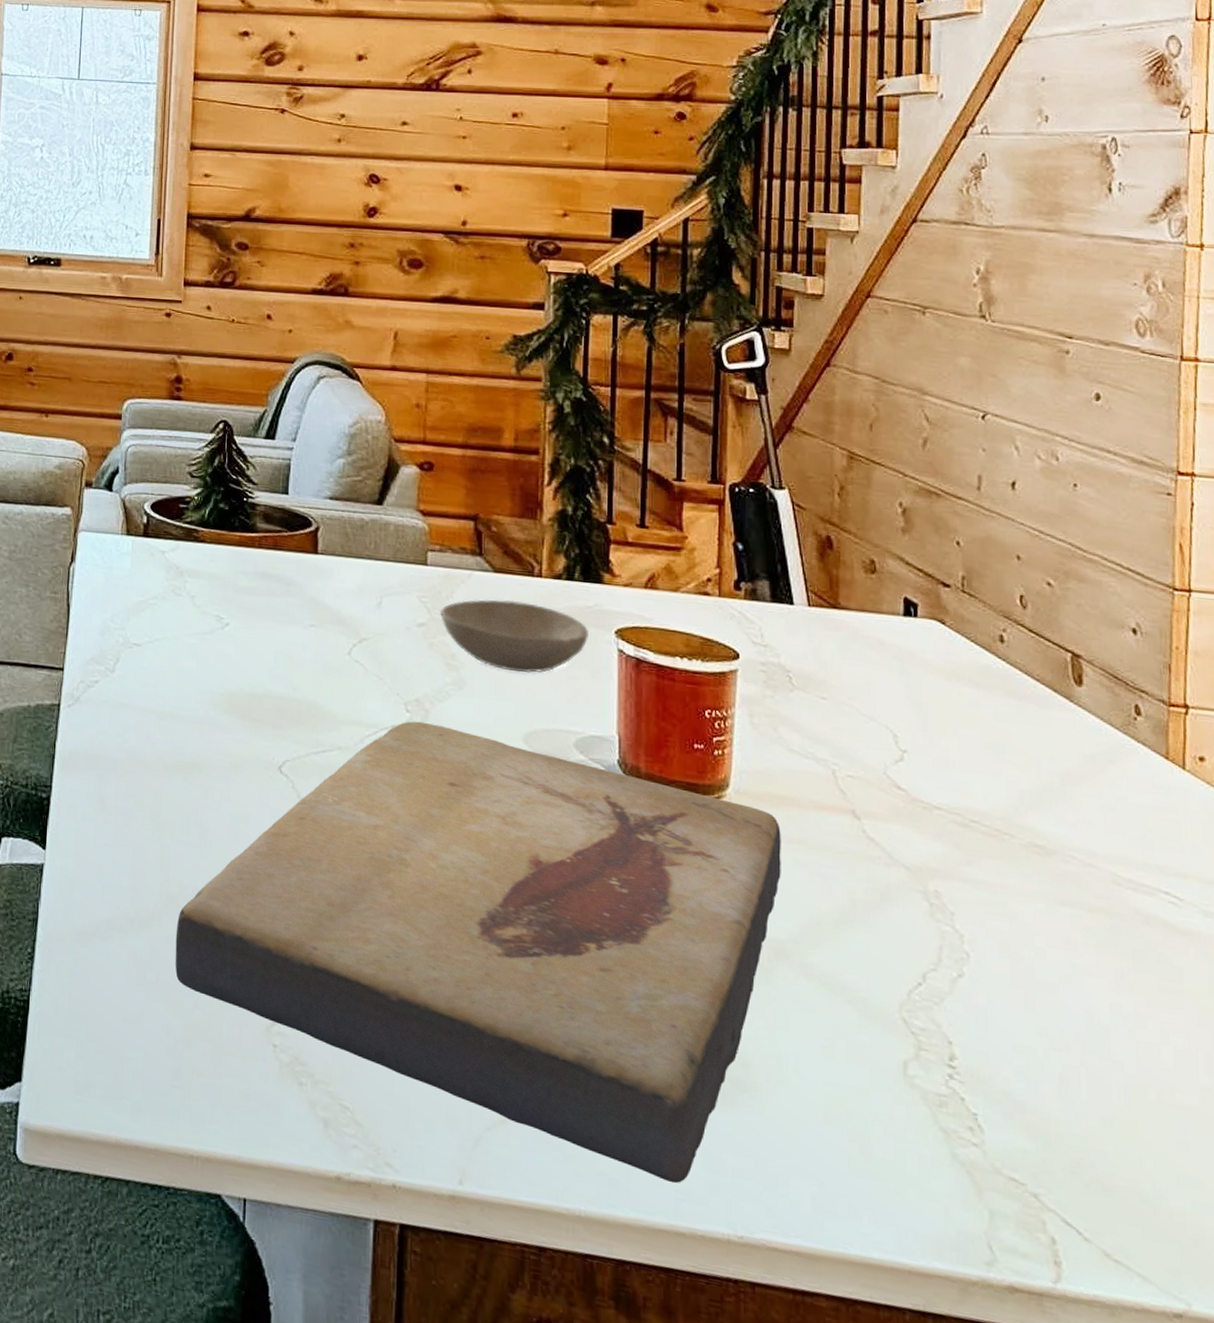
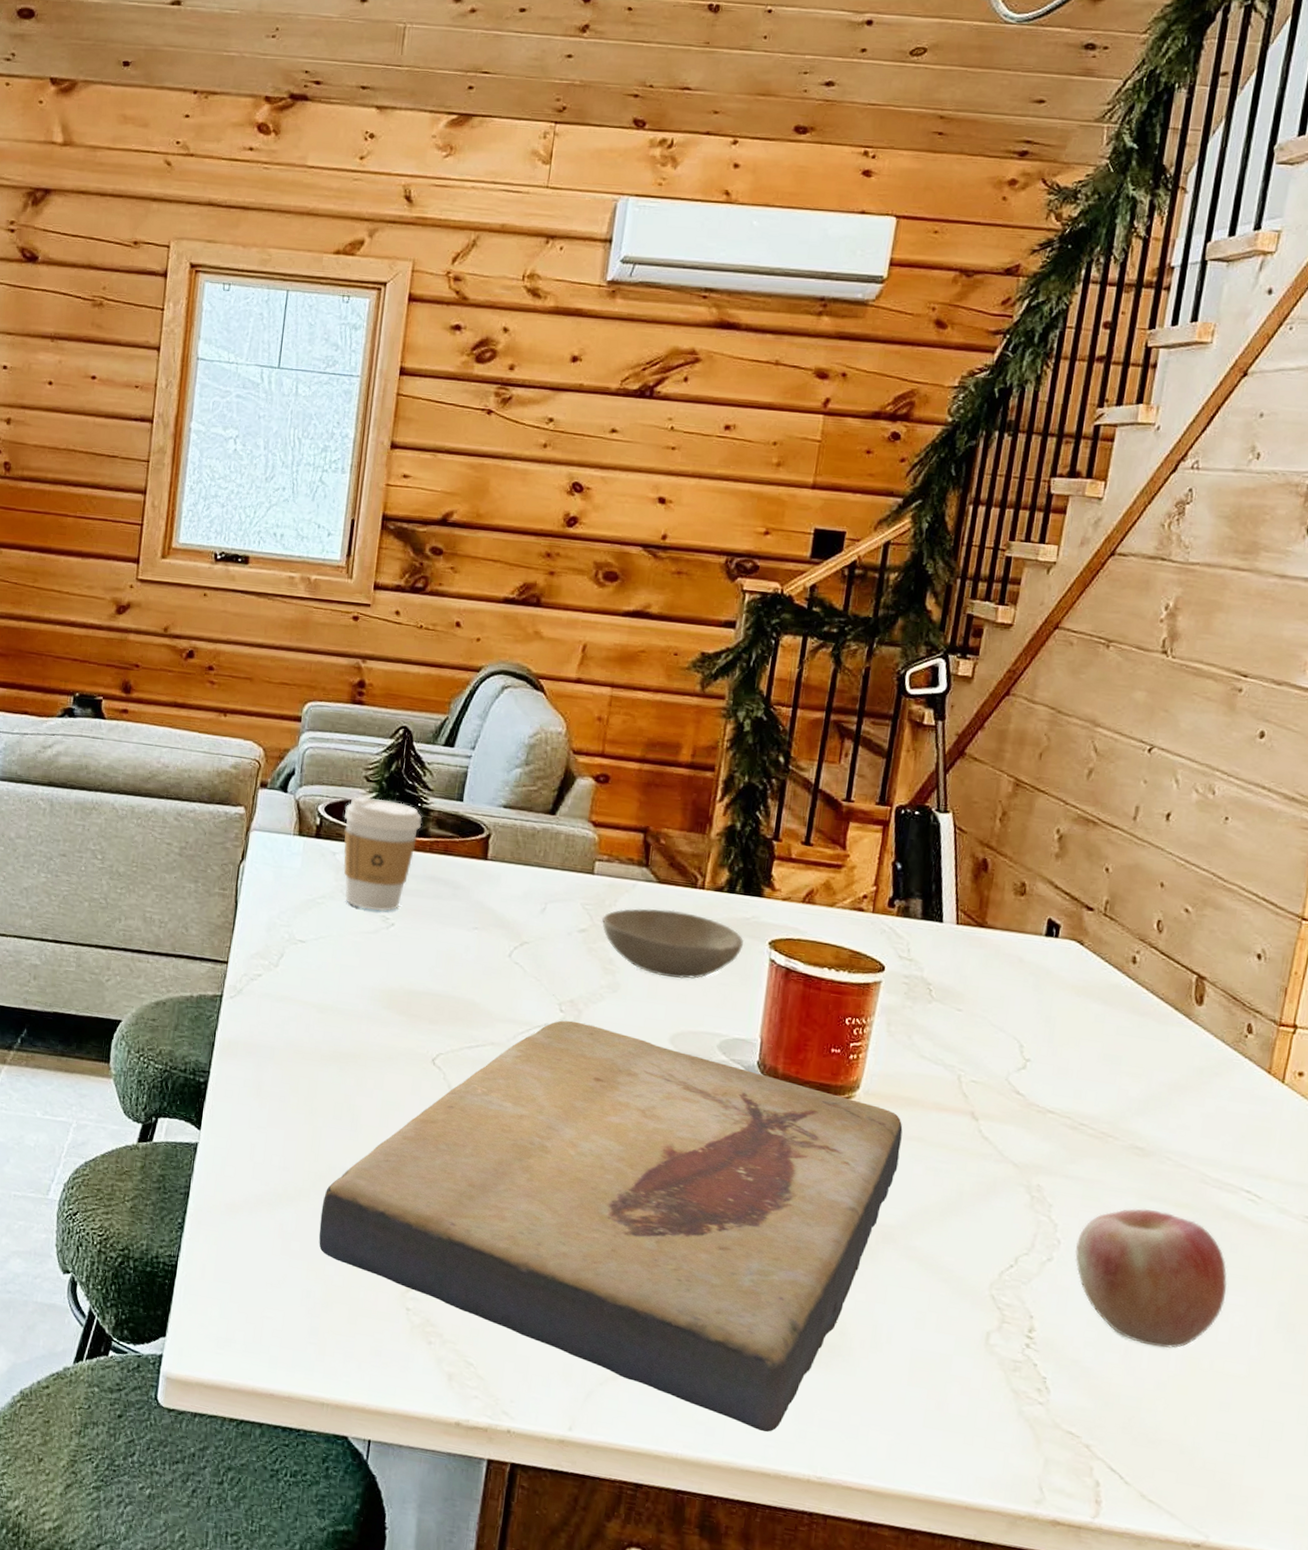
coffee cup: none [170,492,249,611] -> present [343,796,422,912]
apple: none [988,914,1163,1077] -> present [1075,1208,1228,1349]

